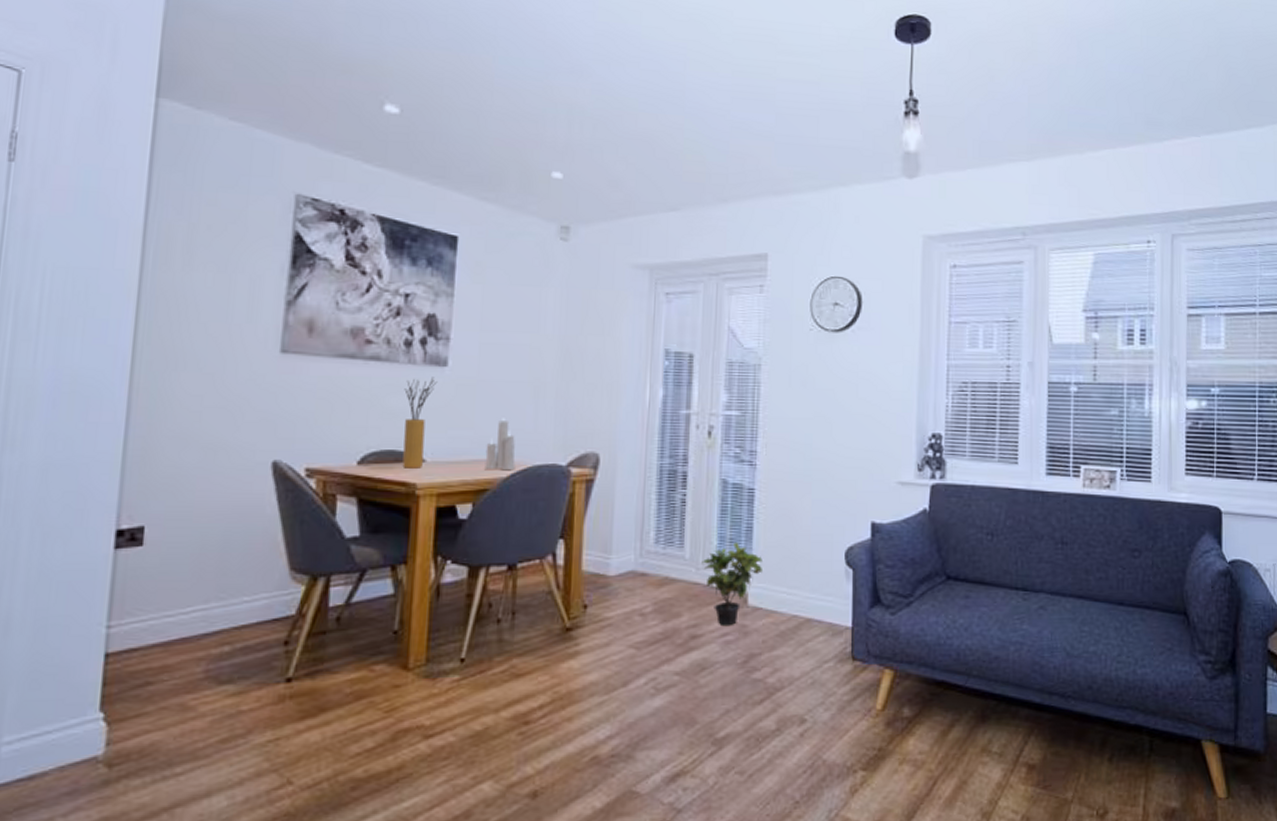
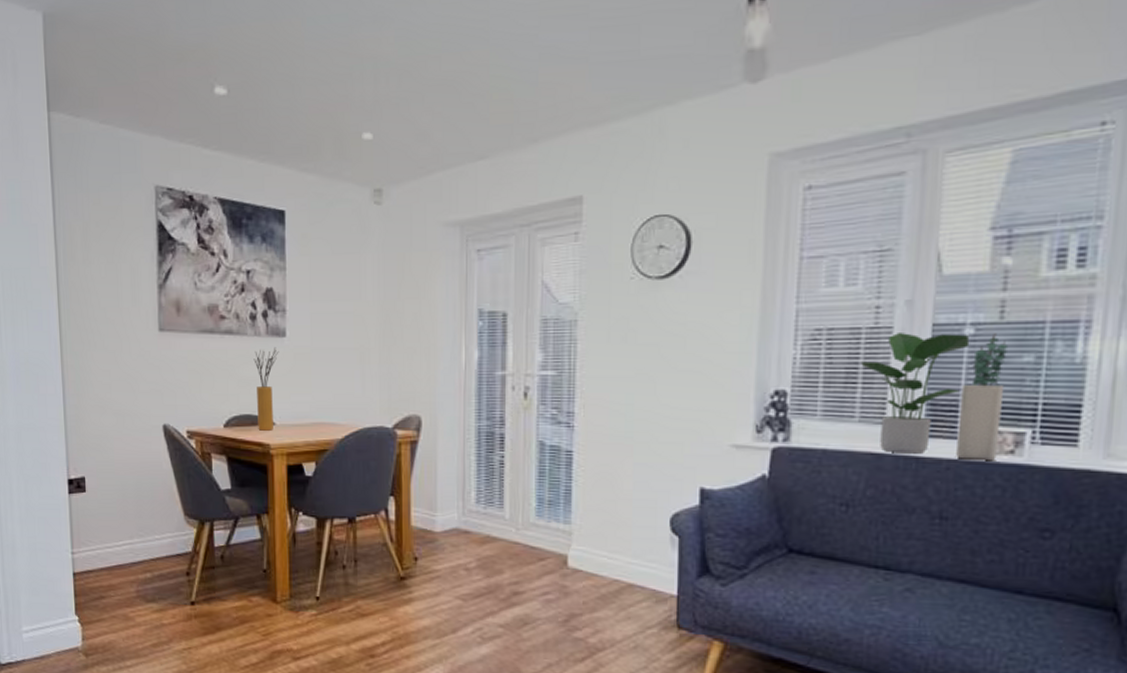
candle: present [485,418,516,471] -> none [323,383,348,433]
potted plant: present [702,541,762,625] -> none [521,504,582,585]
potted plant: none [998,388,1075,489] -> present [861,333,970,454]
vase: none [1070,391,1100,495] -> present [956,333,1007,461]

